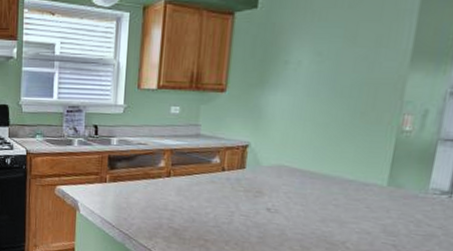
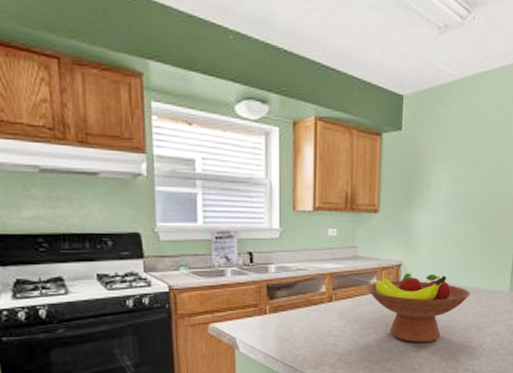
fruit bowl: none [208,155,334,231] -> present [367,273,471,343]

